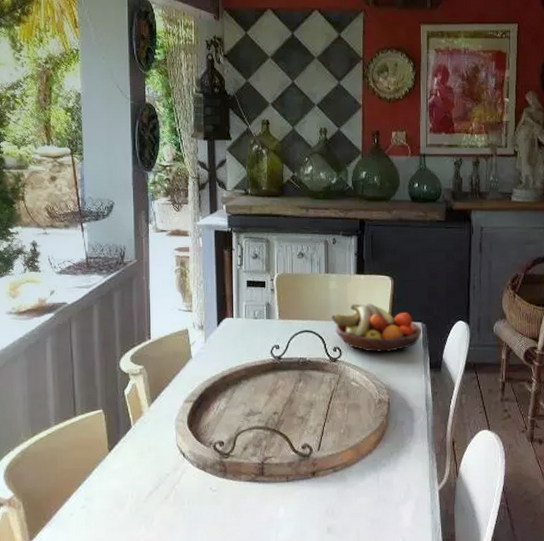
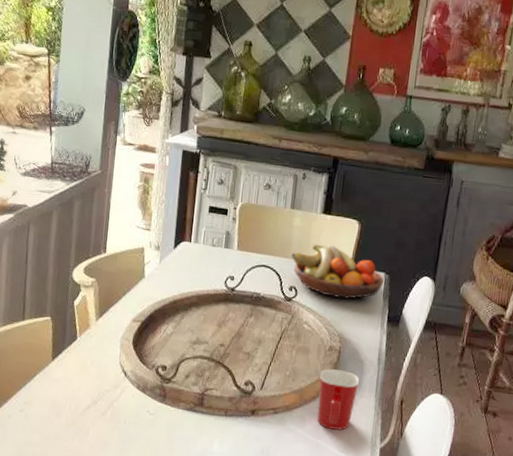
mug: none [373,421,410,479] -> present [317,369,359,430]

